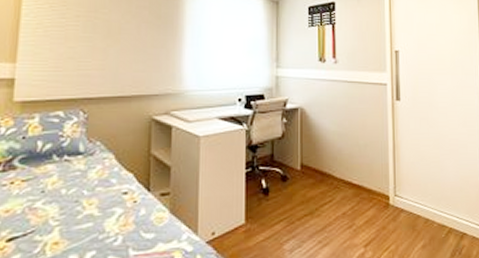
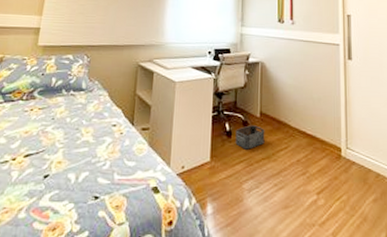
storage bin: none [273,179,307,207] -> present [235,125,265,150]

